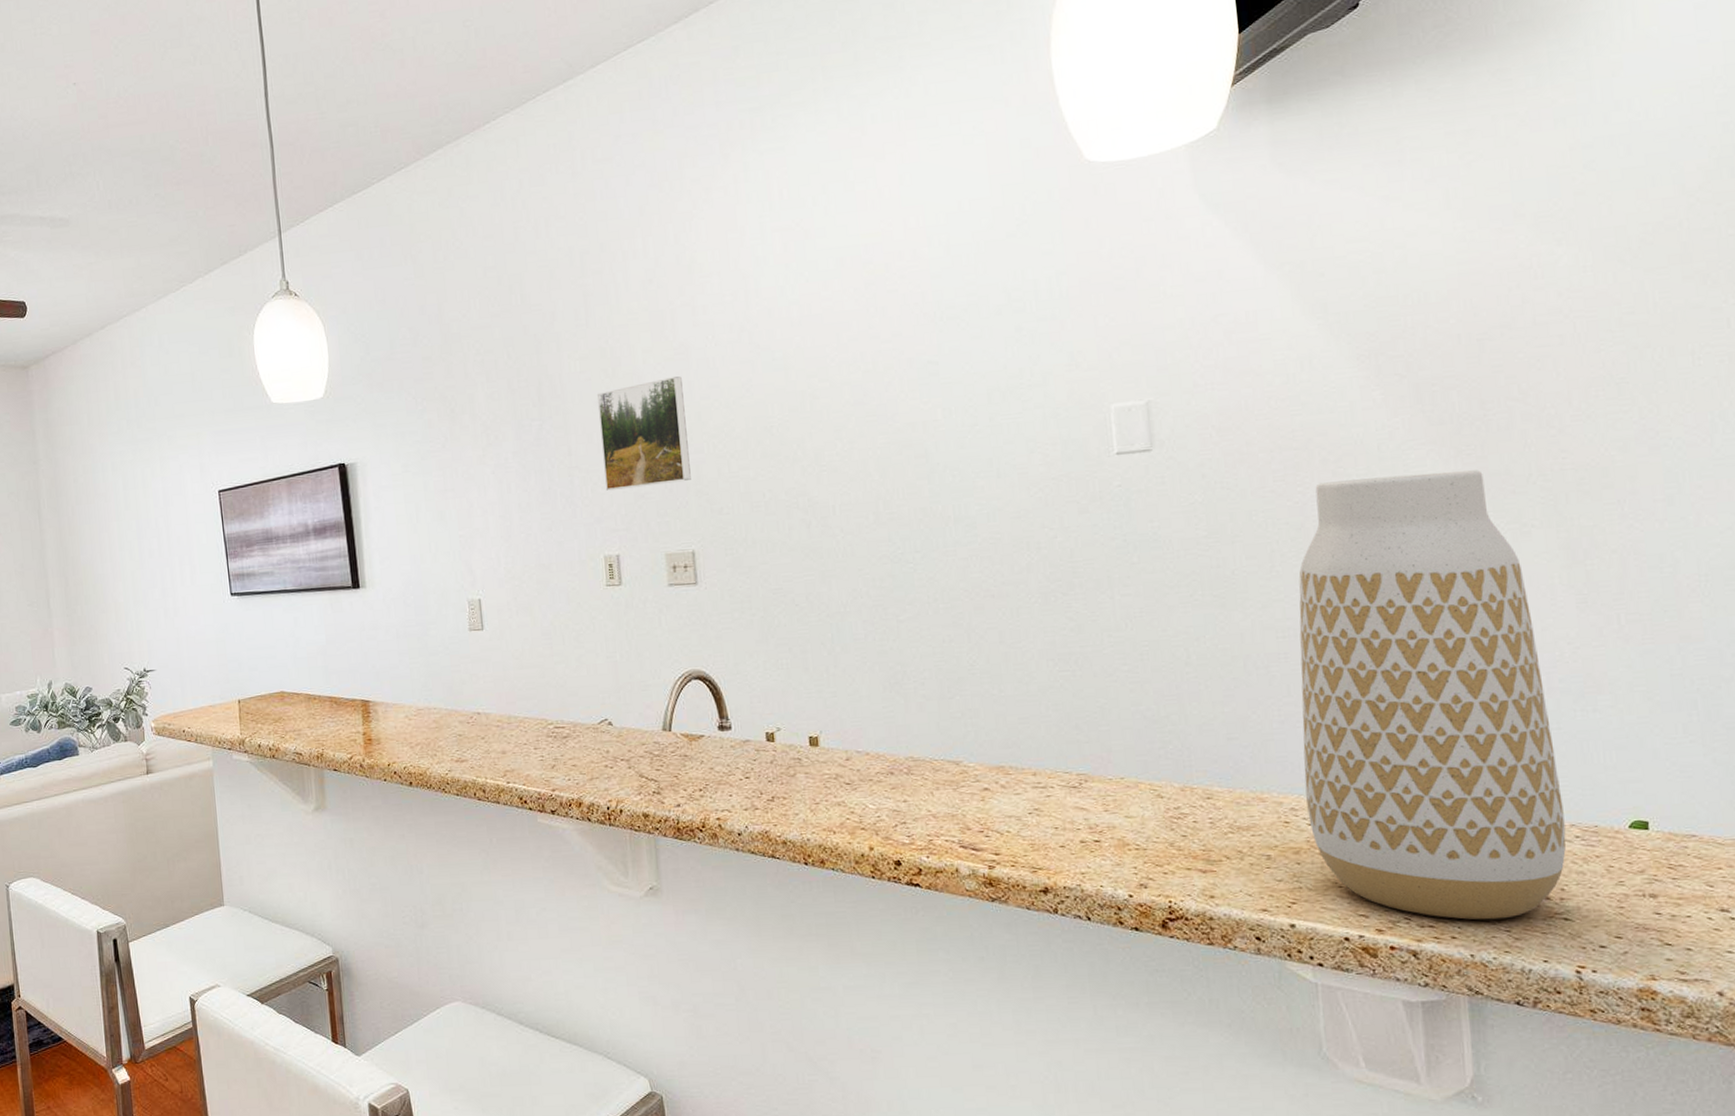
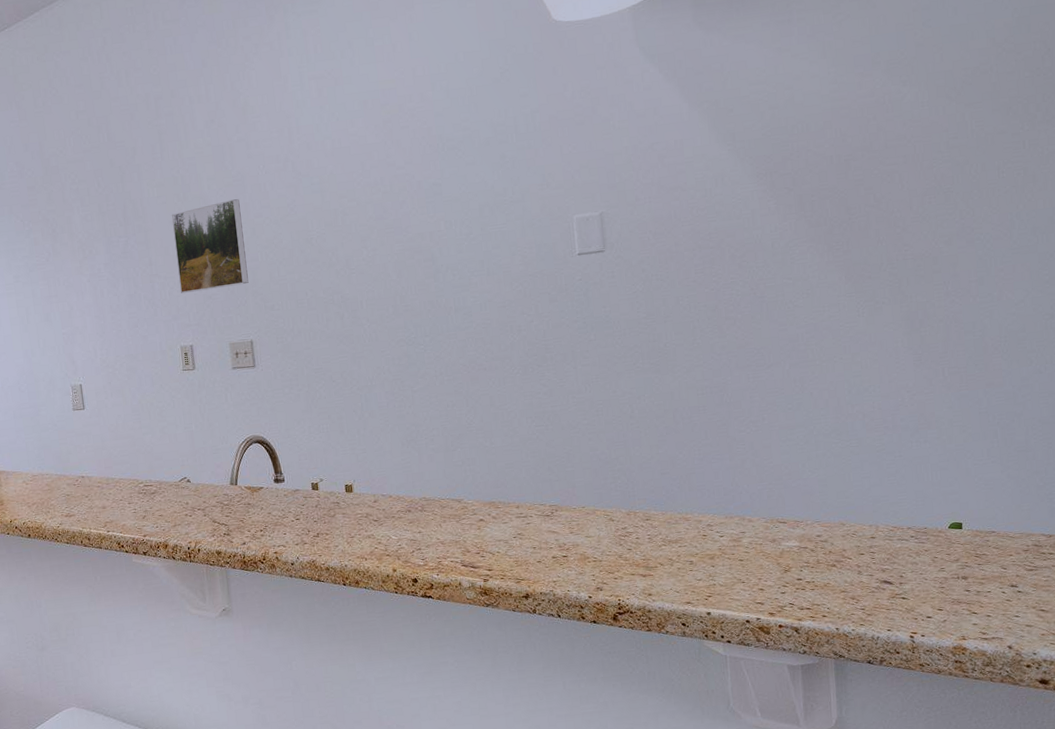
vase: present [1298,470,1567,920] -> none [713,261,905,603]

